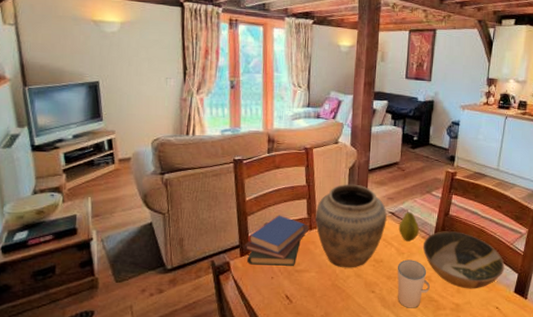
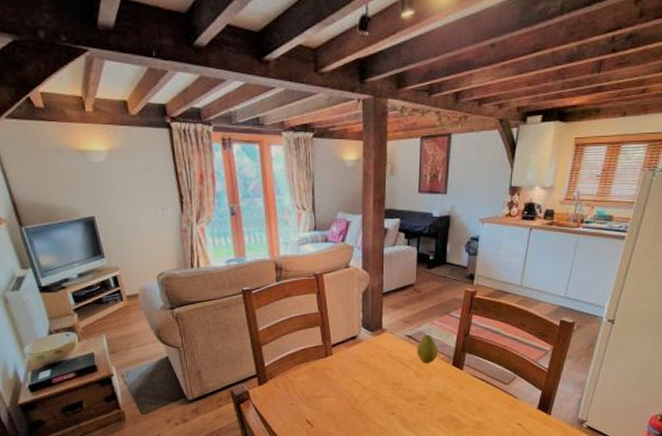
book: present [243,215,310,266] -> none [260,343,325,393]
vase: present [315,184,387,267] -> none [331,309,404,391]
cup: present [397,259,430,308] -> none [417,381,450,428]
bowl: present [422,231,505,289] -> none [442,352,528,408]

